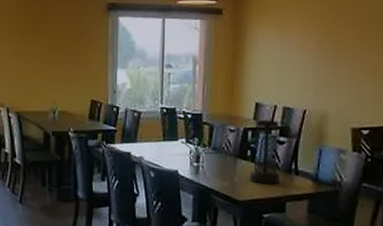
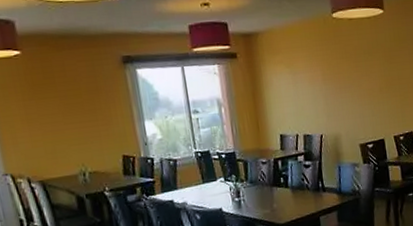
vase: present [250,119,280,185] -> none [283,147,312,206]

